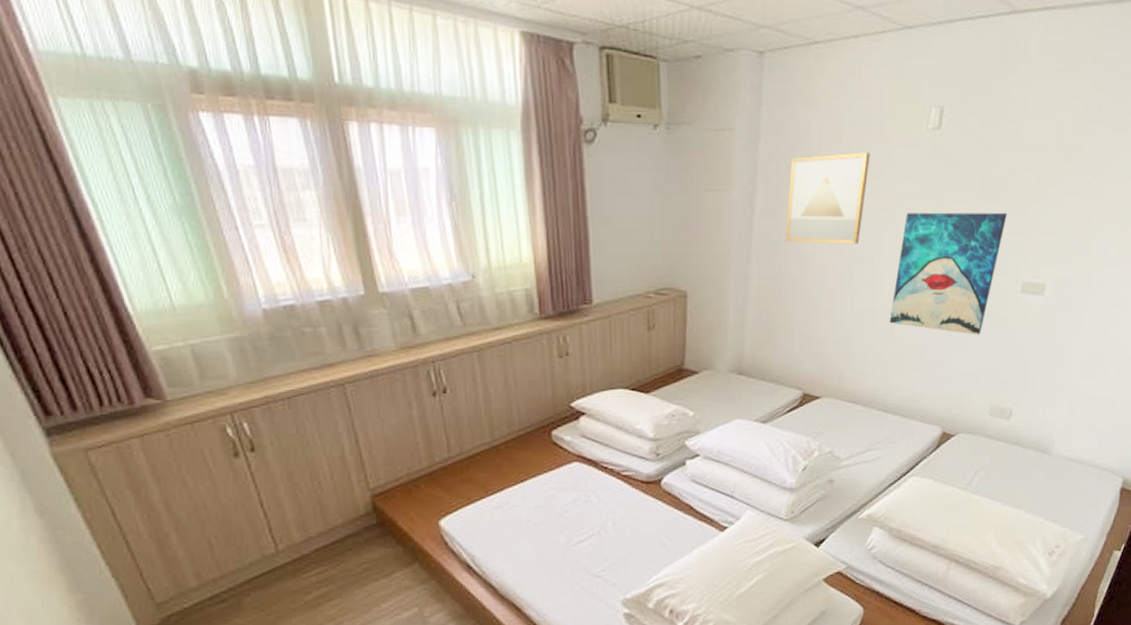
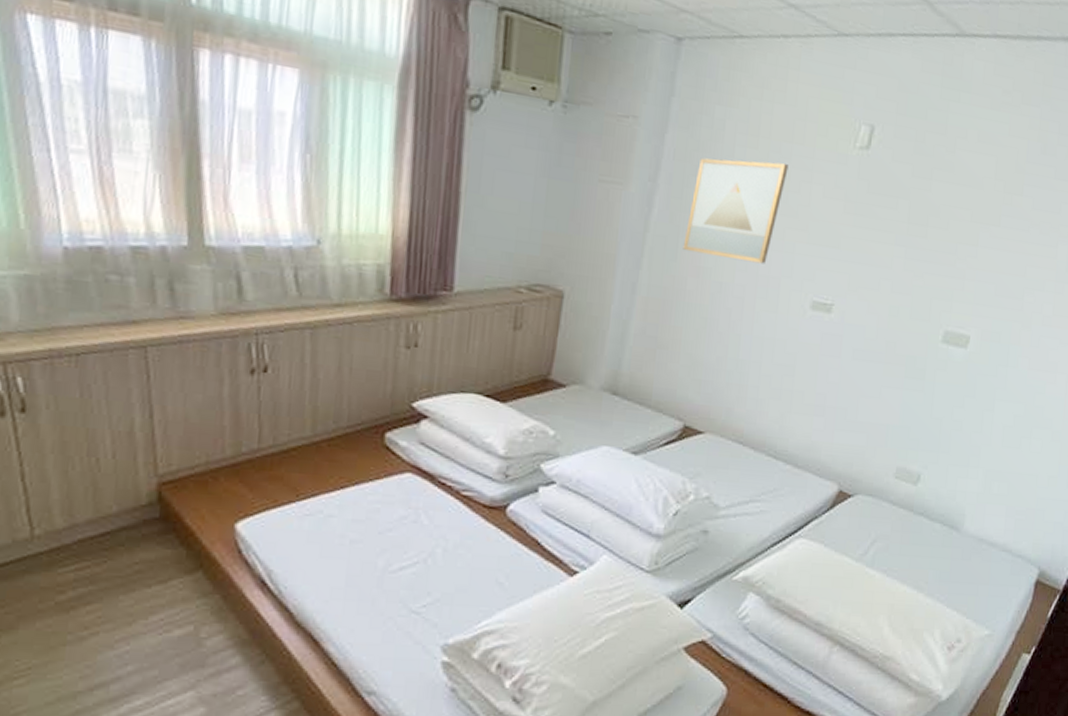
wall art: present [889,212,1008,335] -> none [791,236,935,384]

